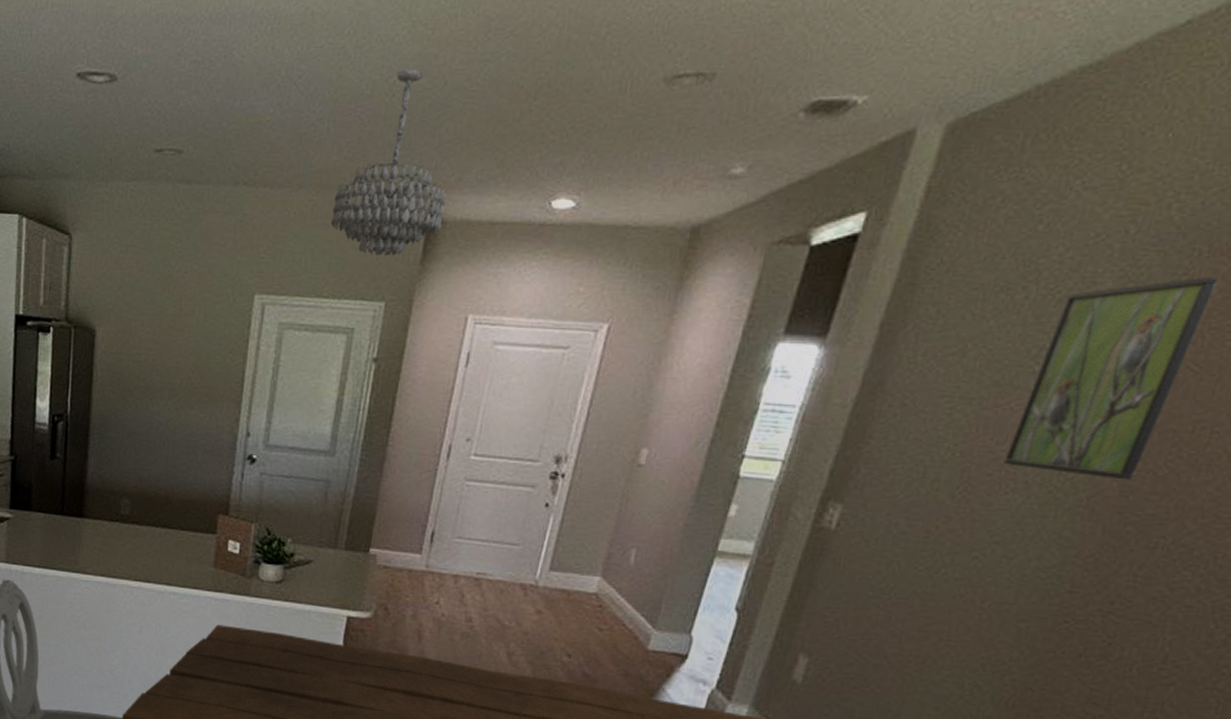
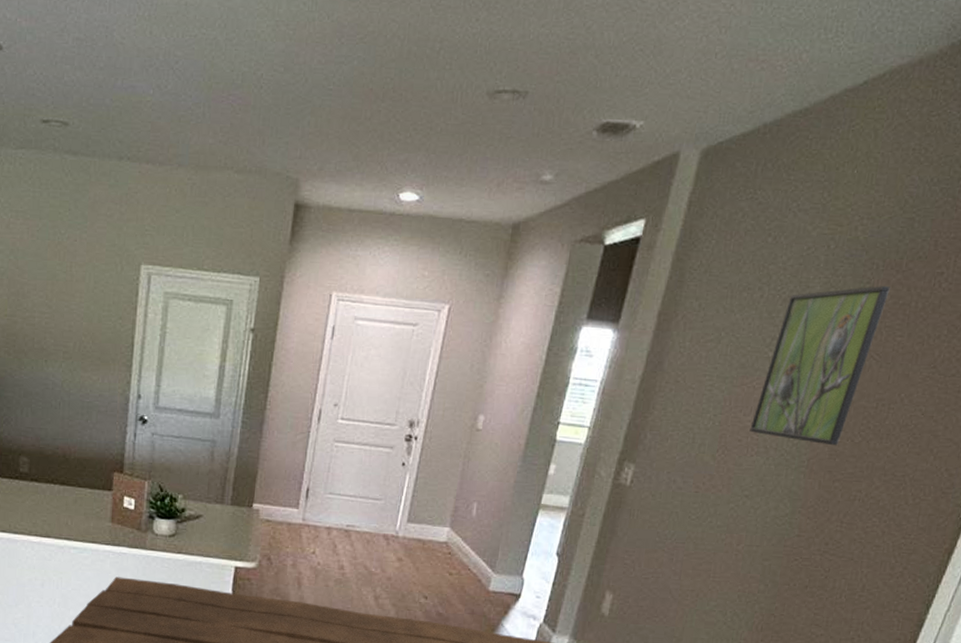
chandelier: present [330,69,447,256] -> none [208,64,311,235]

